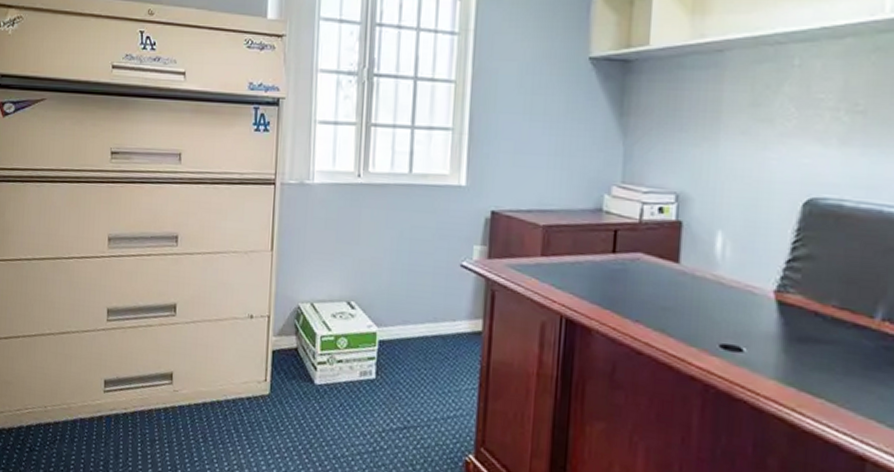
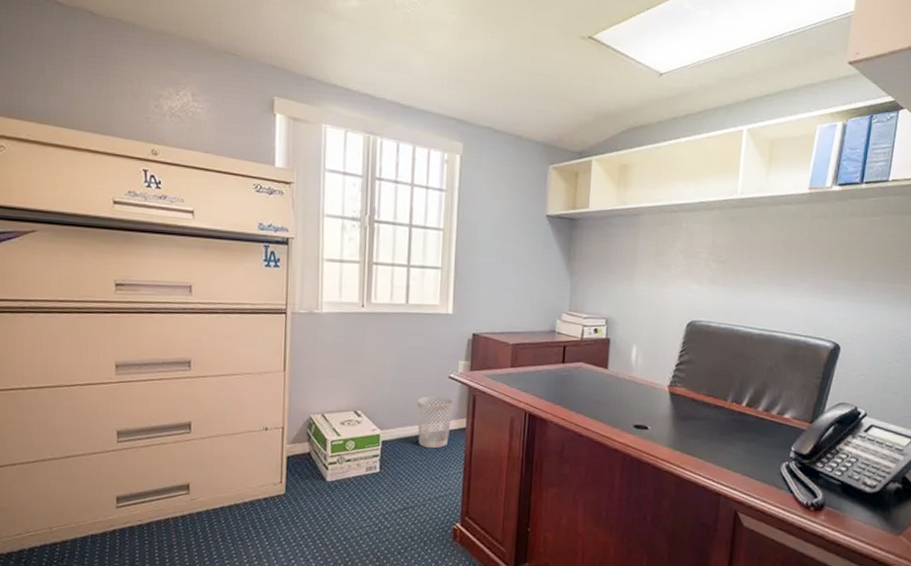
wastebasket: none [421,288,467,355] -> present [417,396,454,449]

